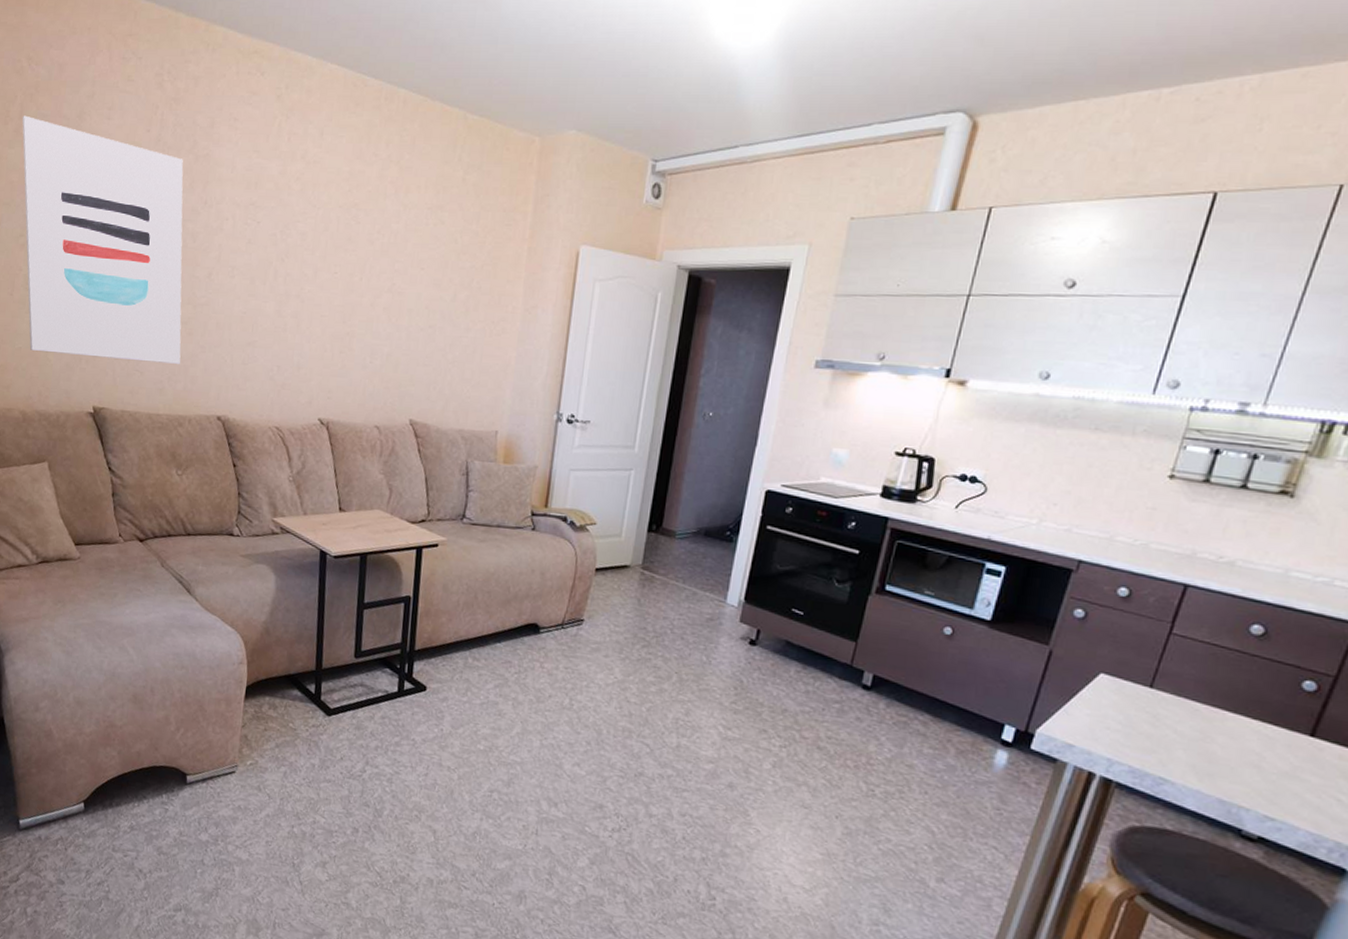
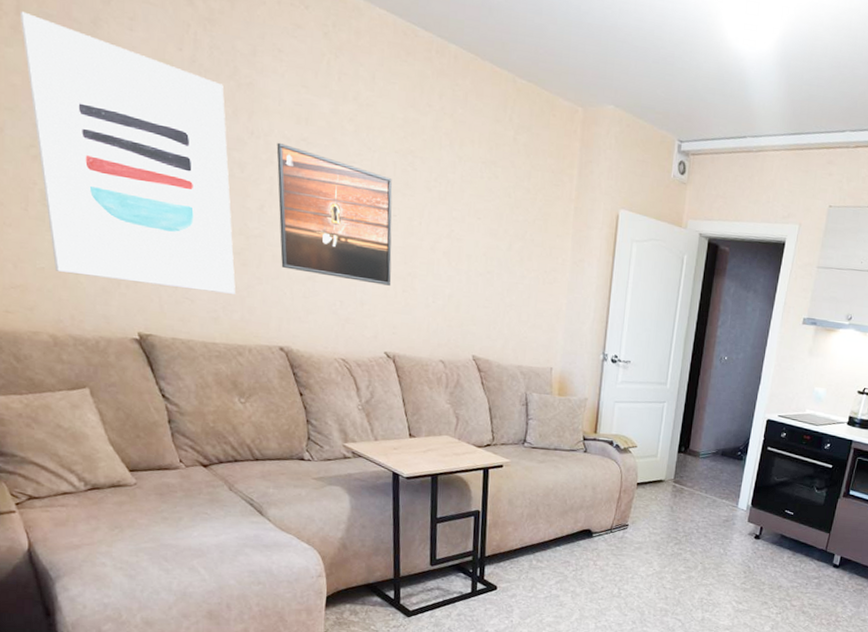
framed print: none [223,209,335,347] -> present [276,142,393,286]

